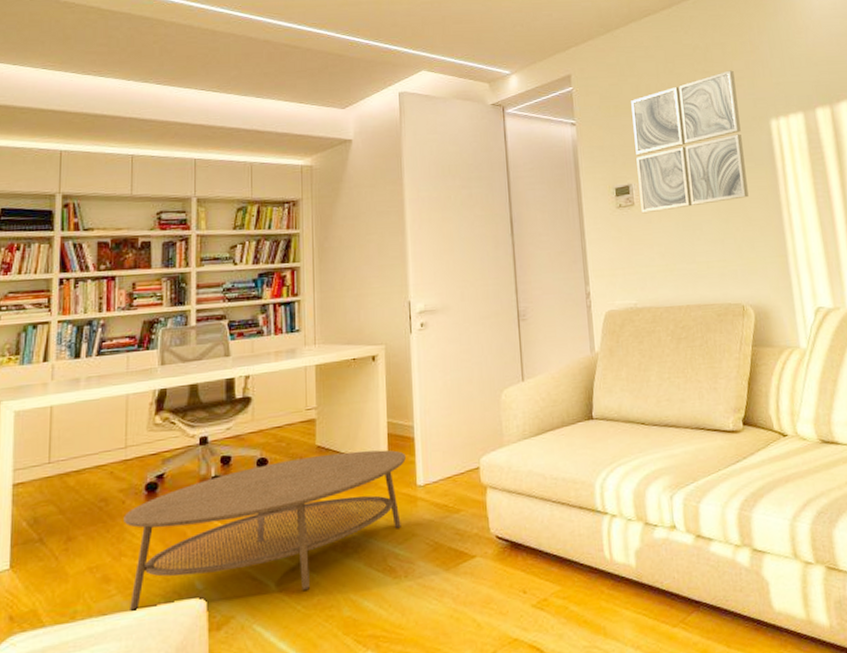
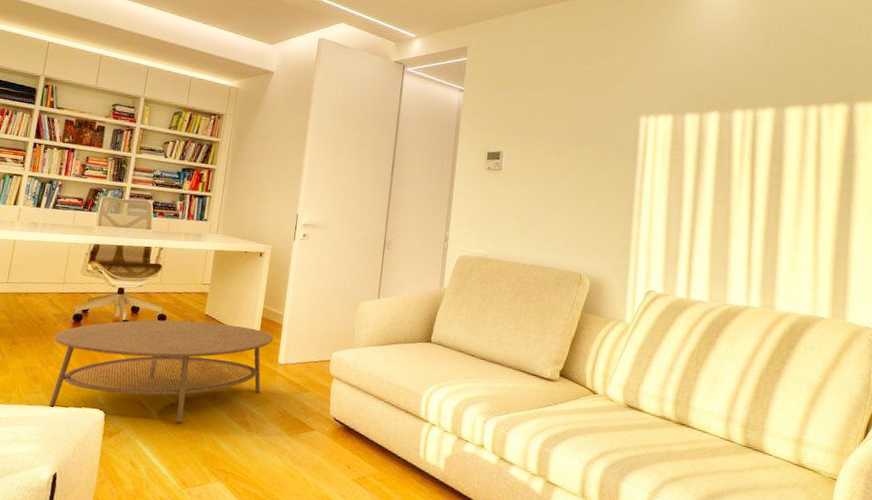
wall art: present [631,70,749,214] -> none [507,66,615,182]

